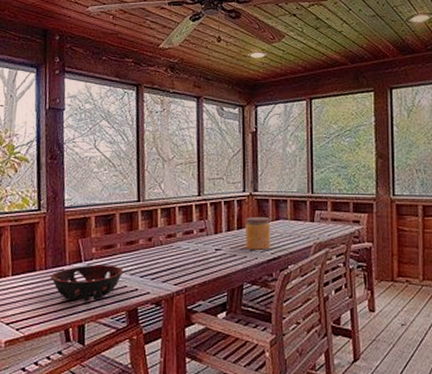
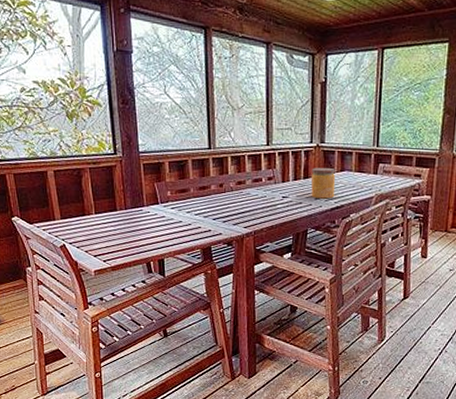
decorative bowl: present [50,264,124,300] -> none [130,206,198,238]

